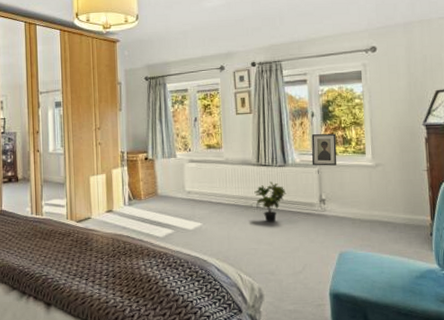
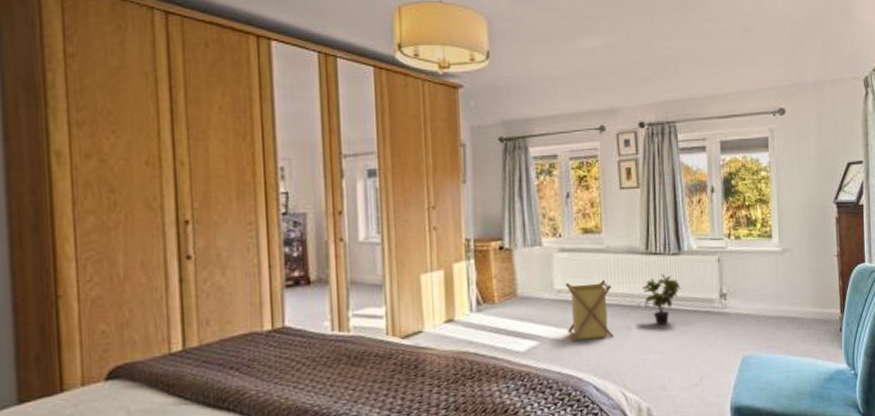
laundry basket: none [194,185,232,232] -> present [566,280,614,343]
picture frame: present [311,133,337,166] -> none [711,213,740,253]

